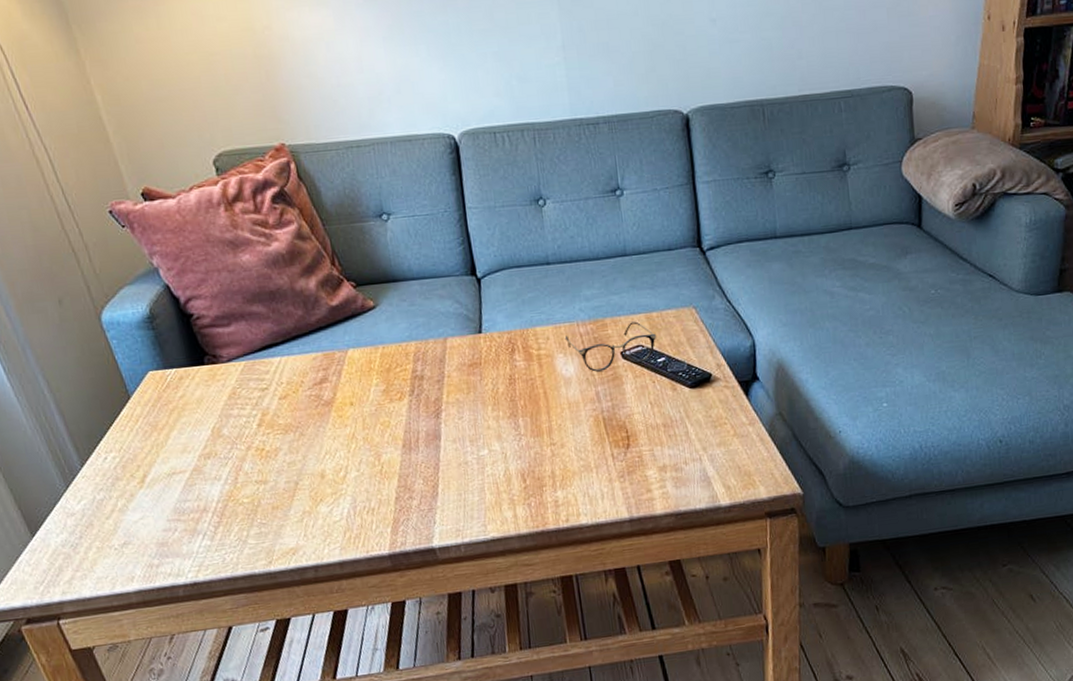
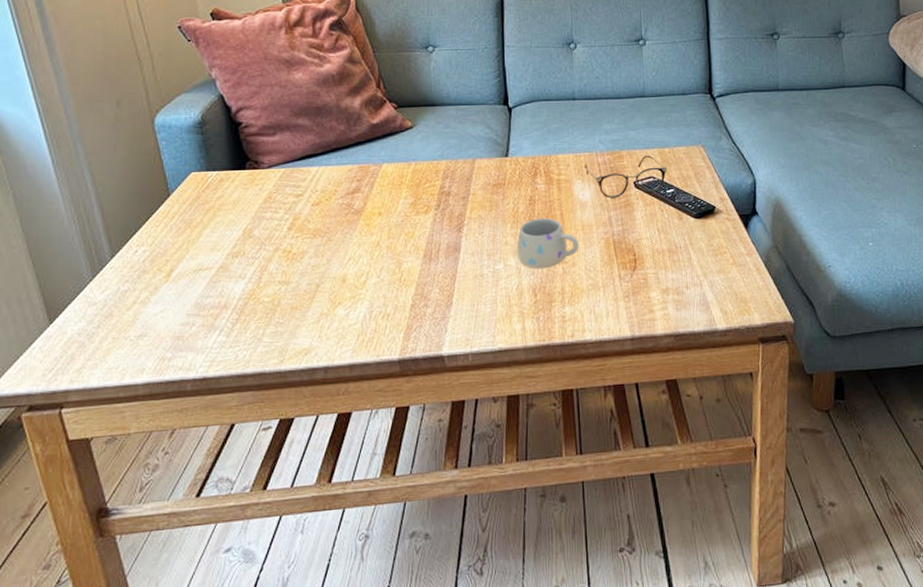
mug: none [499,397,567,453] -> present [516,217,579,269]

